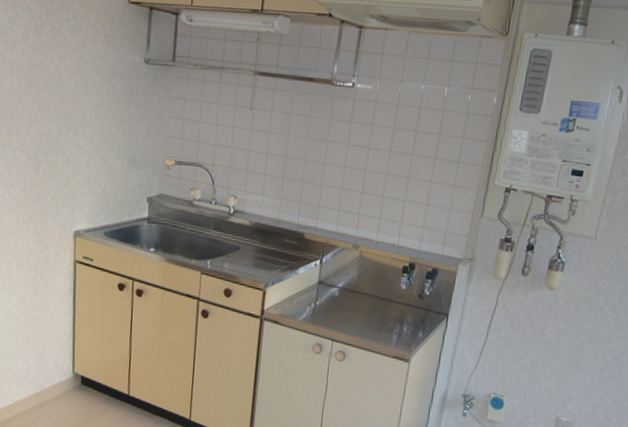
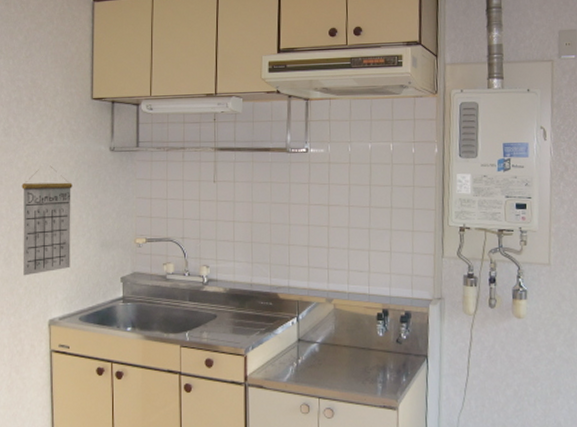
calendar: none [51,72,104,185] -> present [21,165,73,276]

